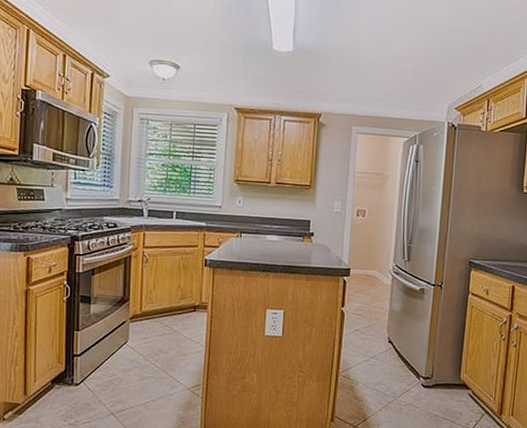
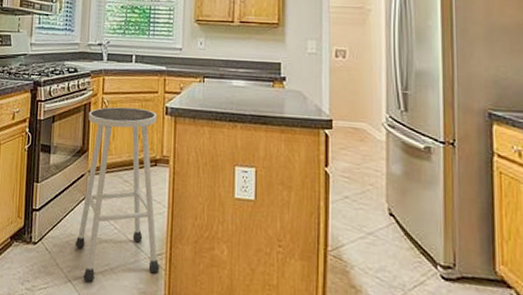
stool: none [117,259,198,413] -> present [75,107,160,282]

